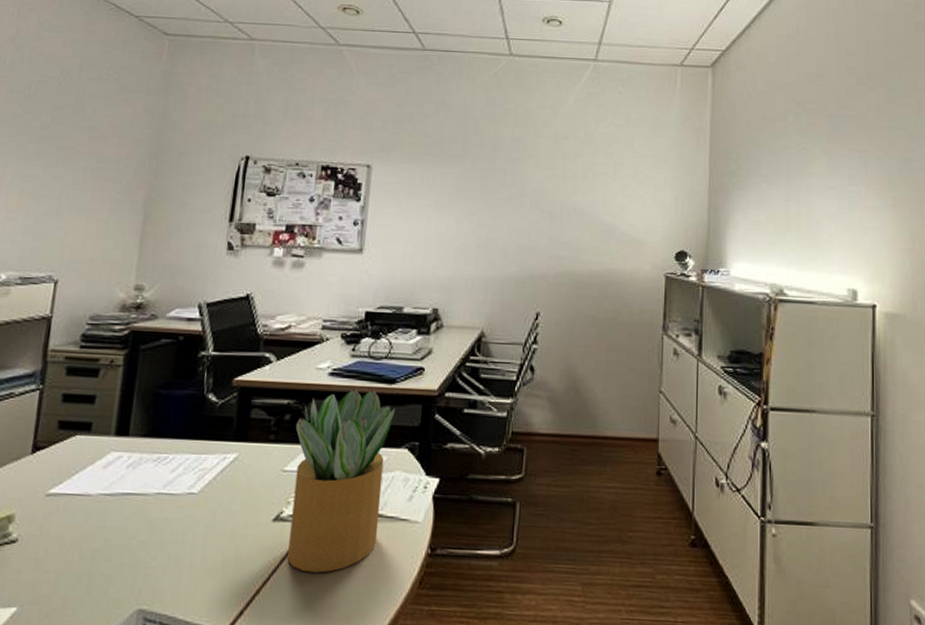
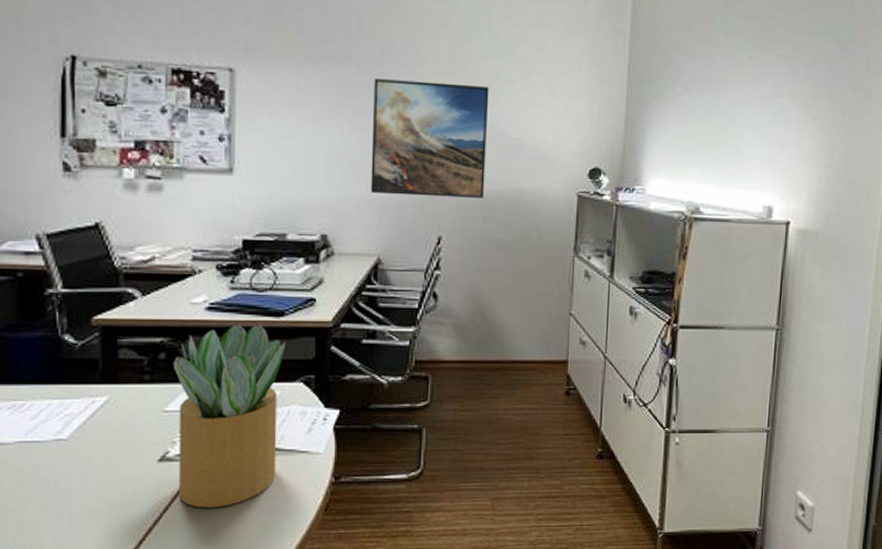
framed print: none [478,173,585,278] -> present [370,79,490,198]

